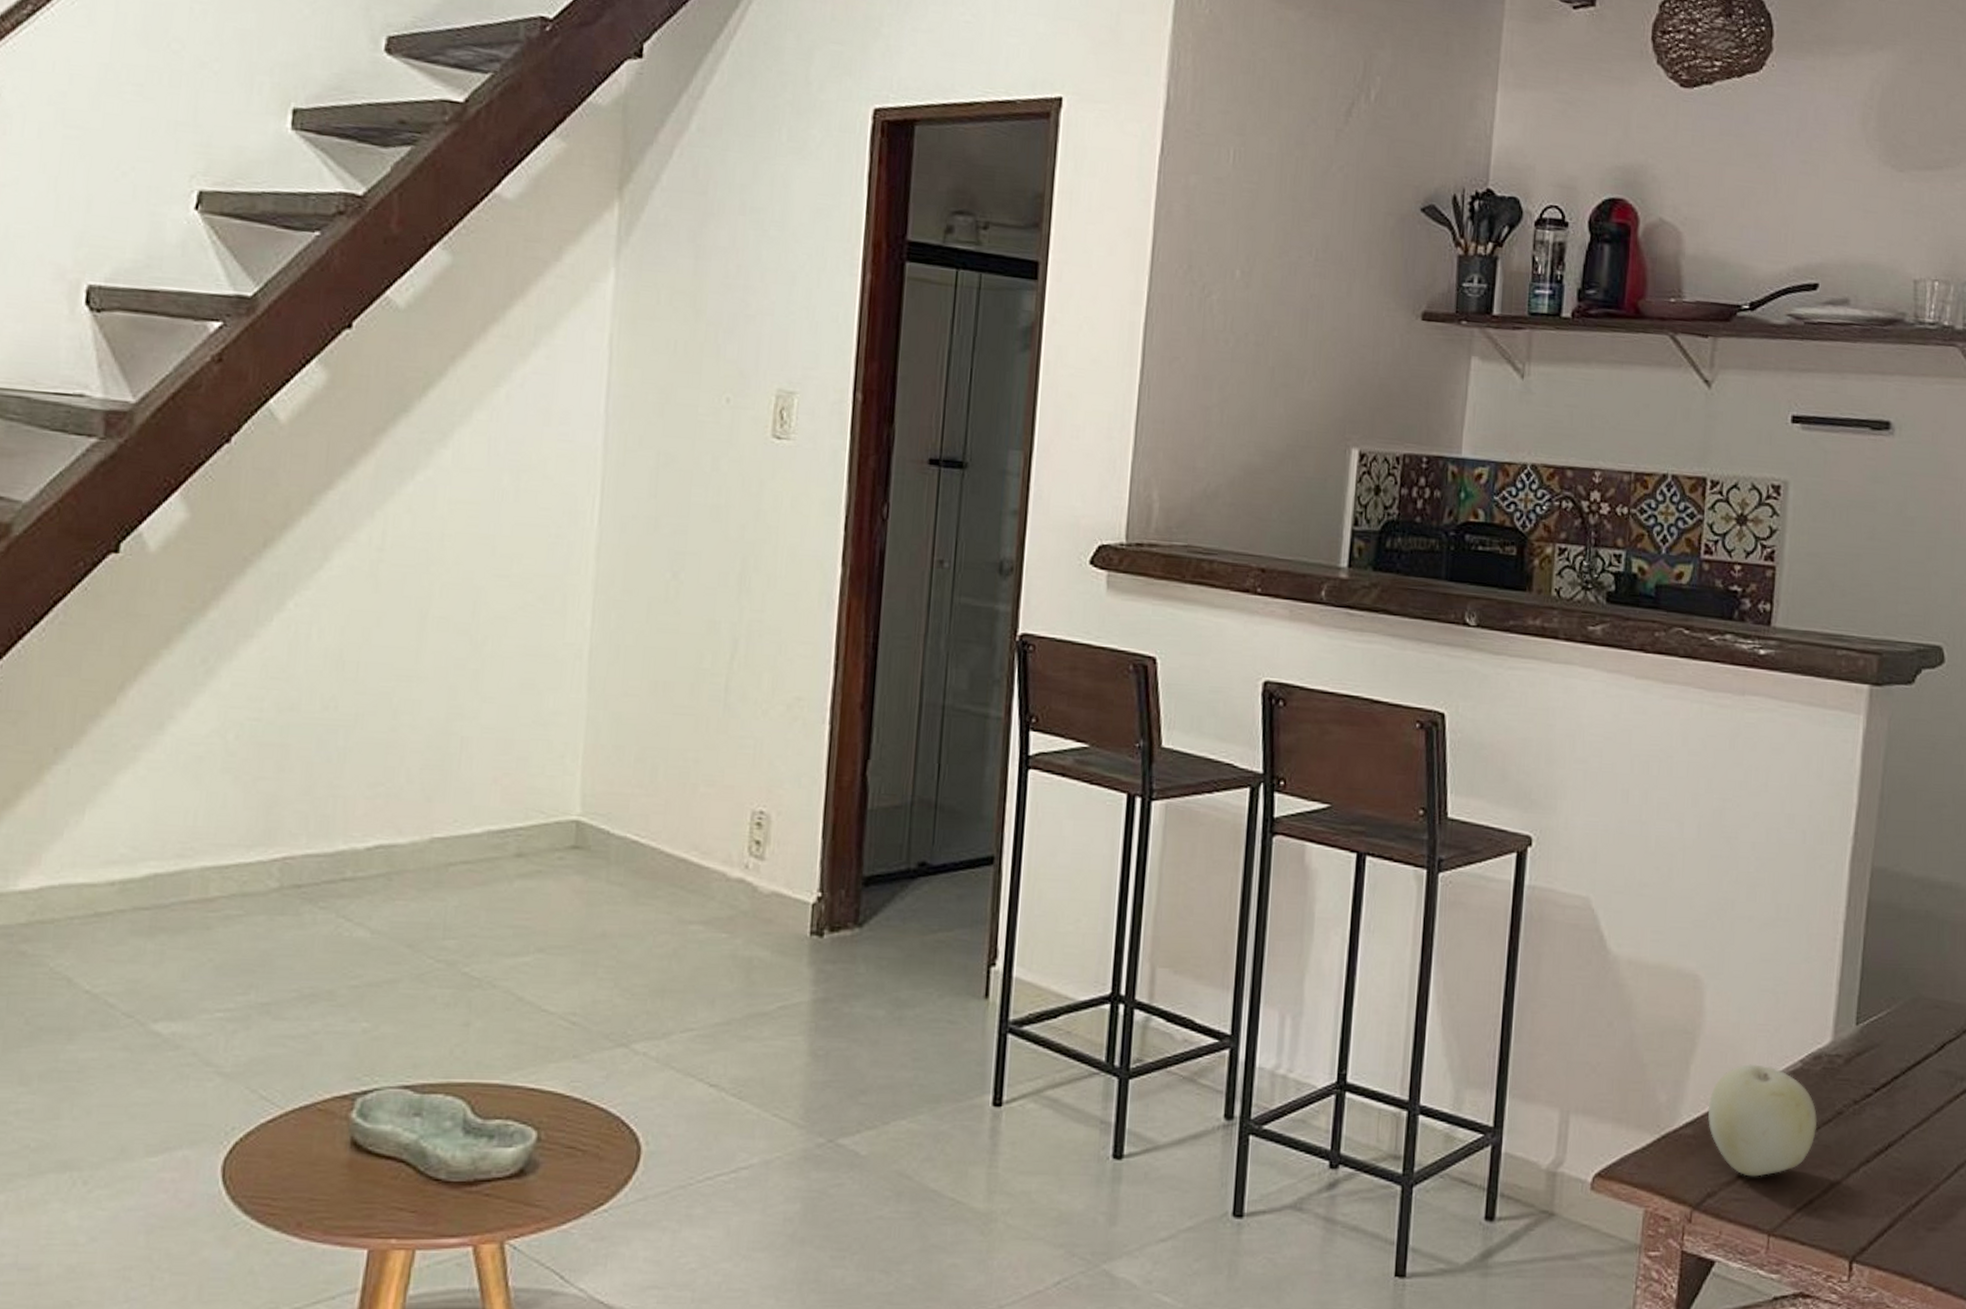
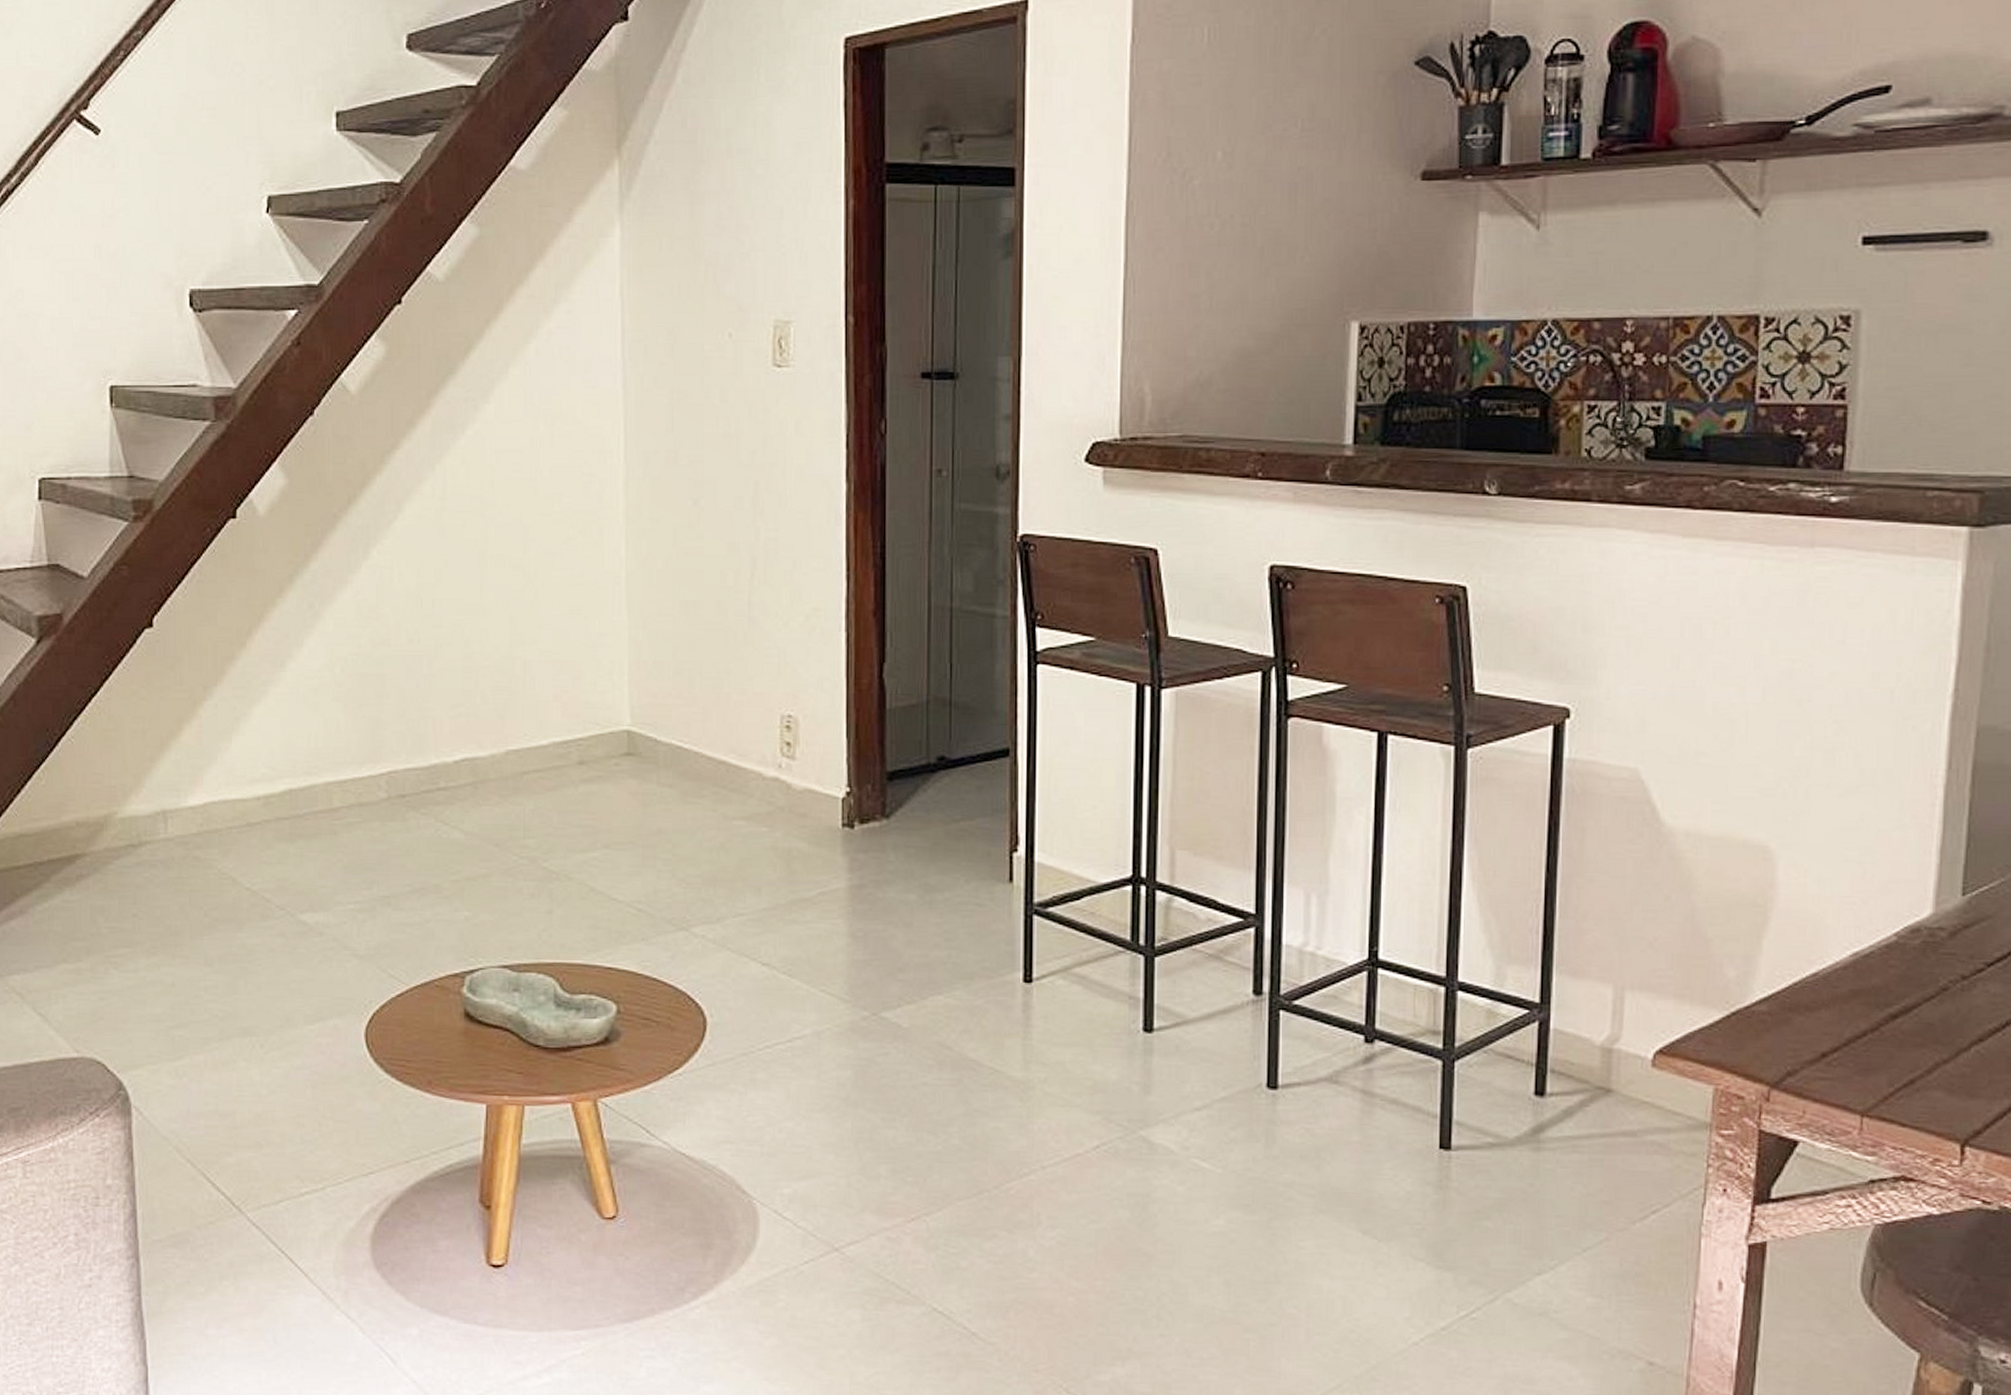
fruit: present [1708,1064,1818,1177] -> none [1786,938,1918,1055]

